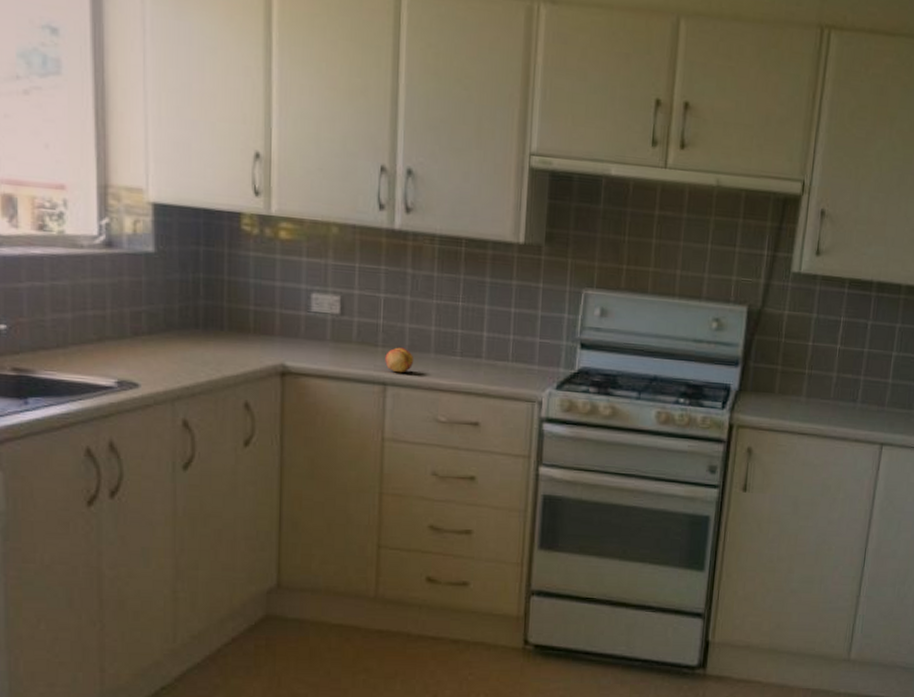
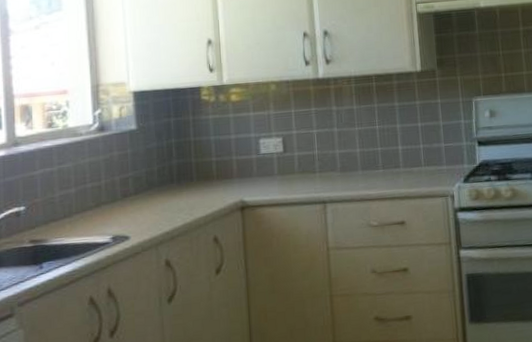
fruit: present [385,347,414,373] -> none [322,170,346,192]

